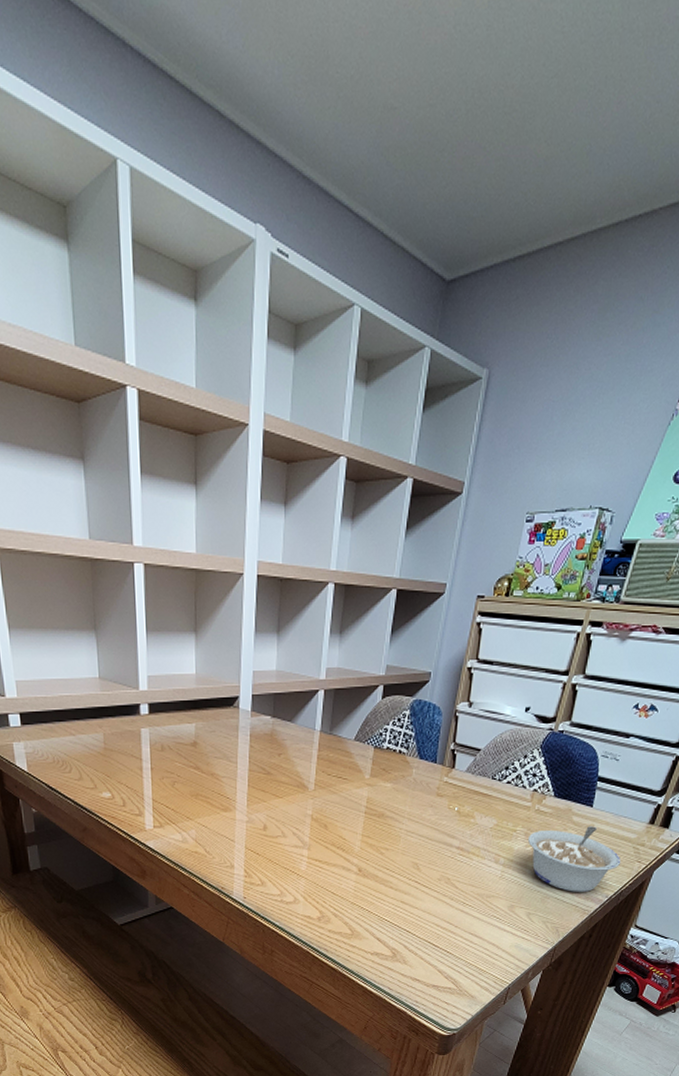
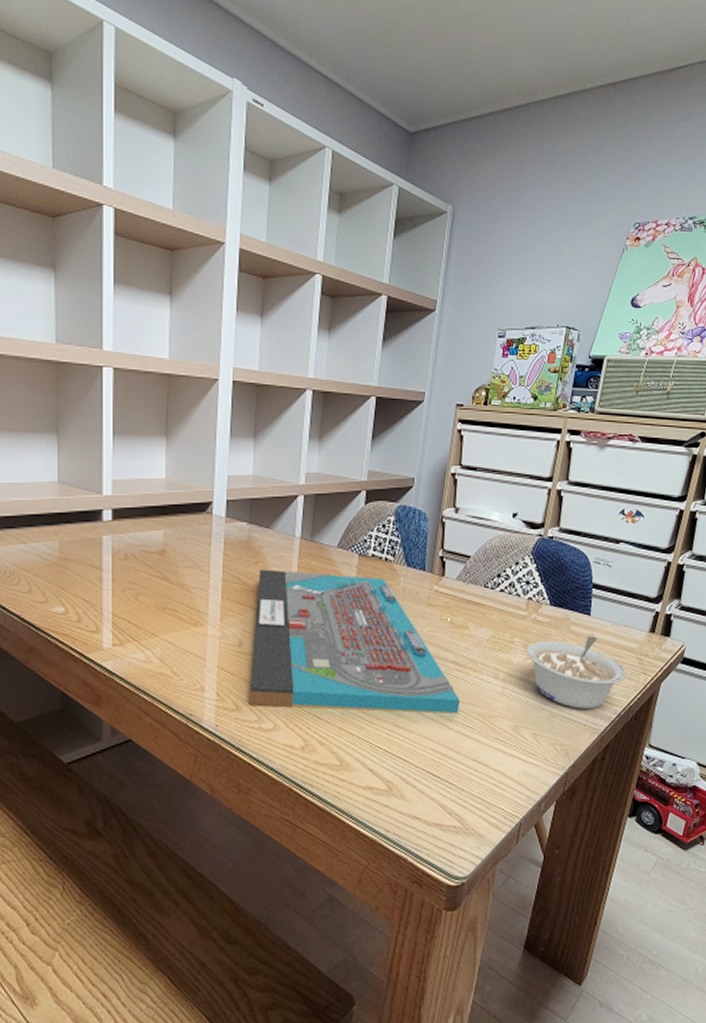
board game: none [272,760,462,894] -> present [249,569,460,715]

